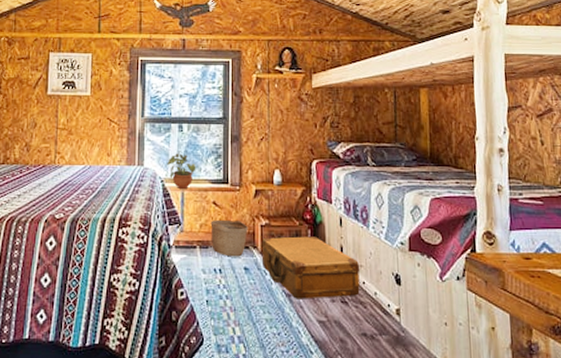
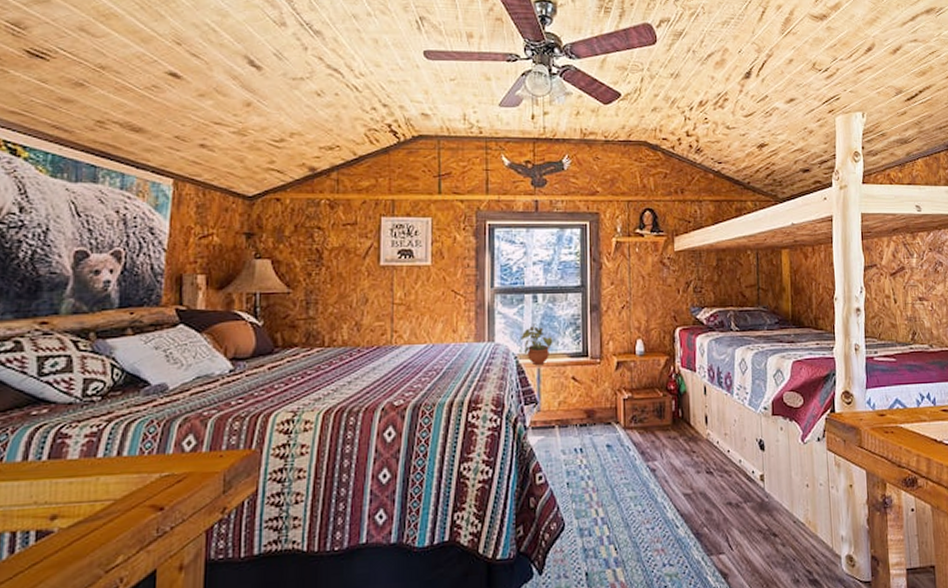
basket: present [210,219,248,257] -> none [570,395,610,435]
suitcase: present [261,236,360,299] -> none [624,407,725,474]

